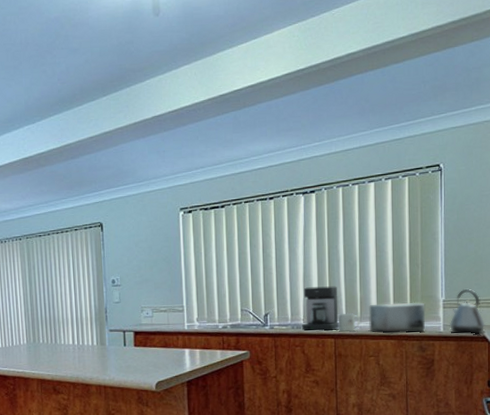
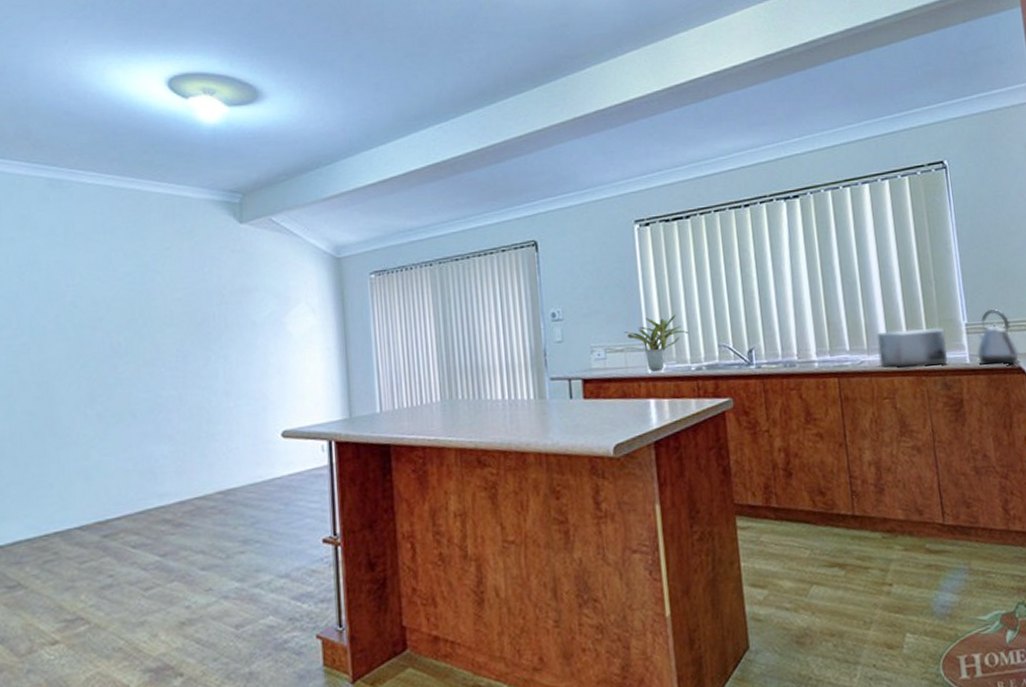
potted plant: none [167,284,218,327] -> present [624,314,689,371]
coffee maker: present [302,286,339,331] -> none [795,311,842,369]
mug: present [338,313,361,332] -> none [840,344,869,368]

